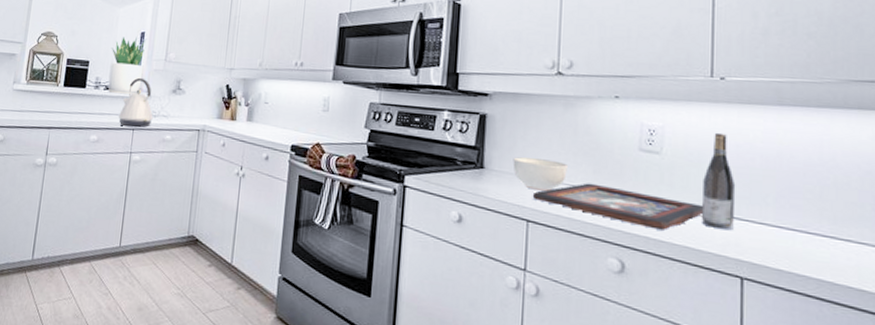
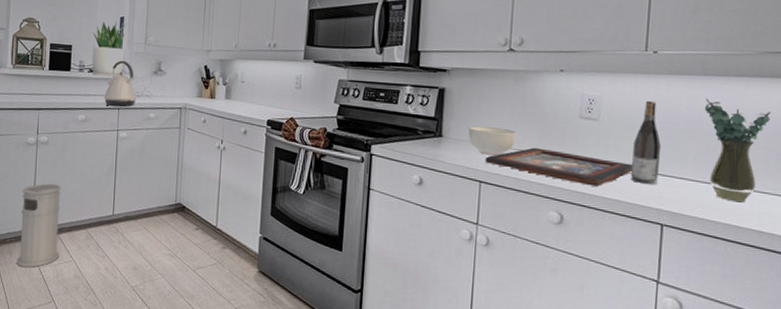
trash can: none [13,209,67,304] -> present [17,183,62,268]
vase: none [783,132,861,255] -> present [704,98,770,203]

